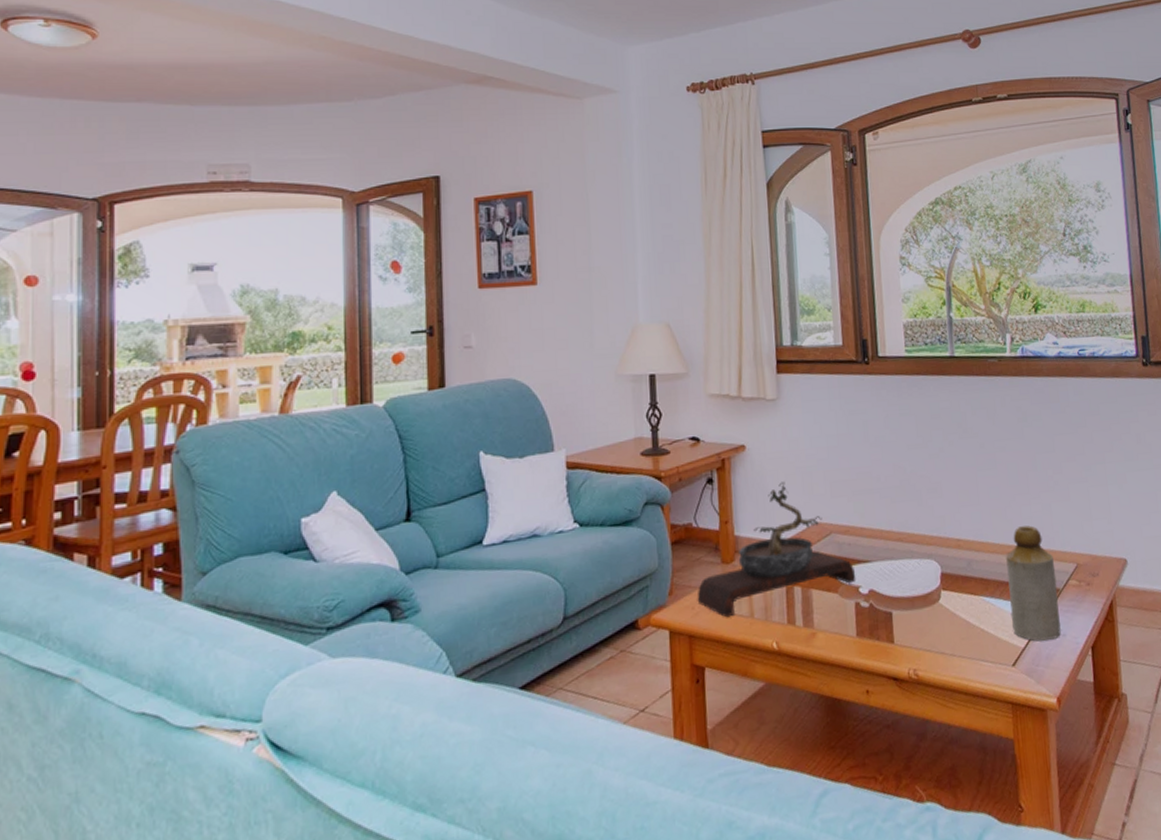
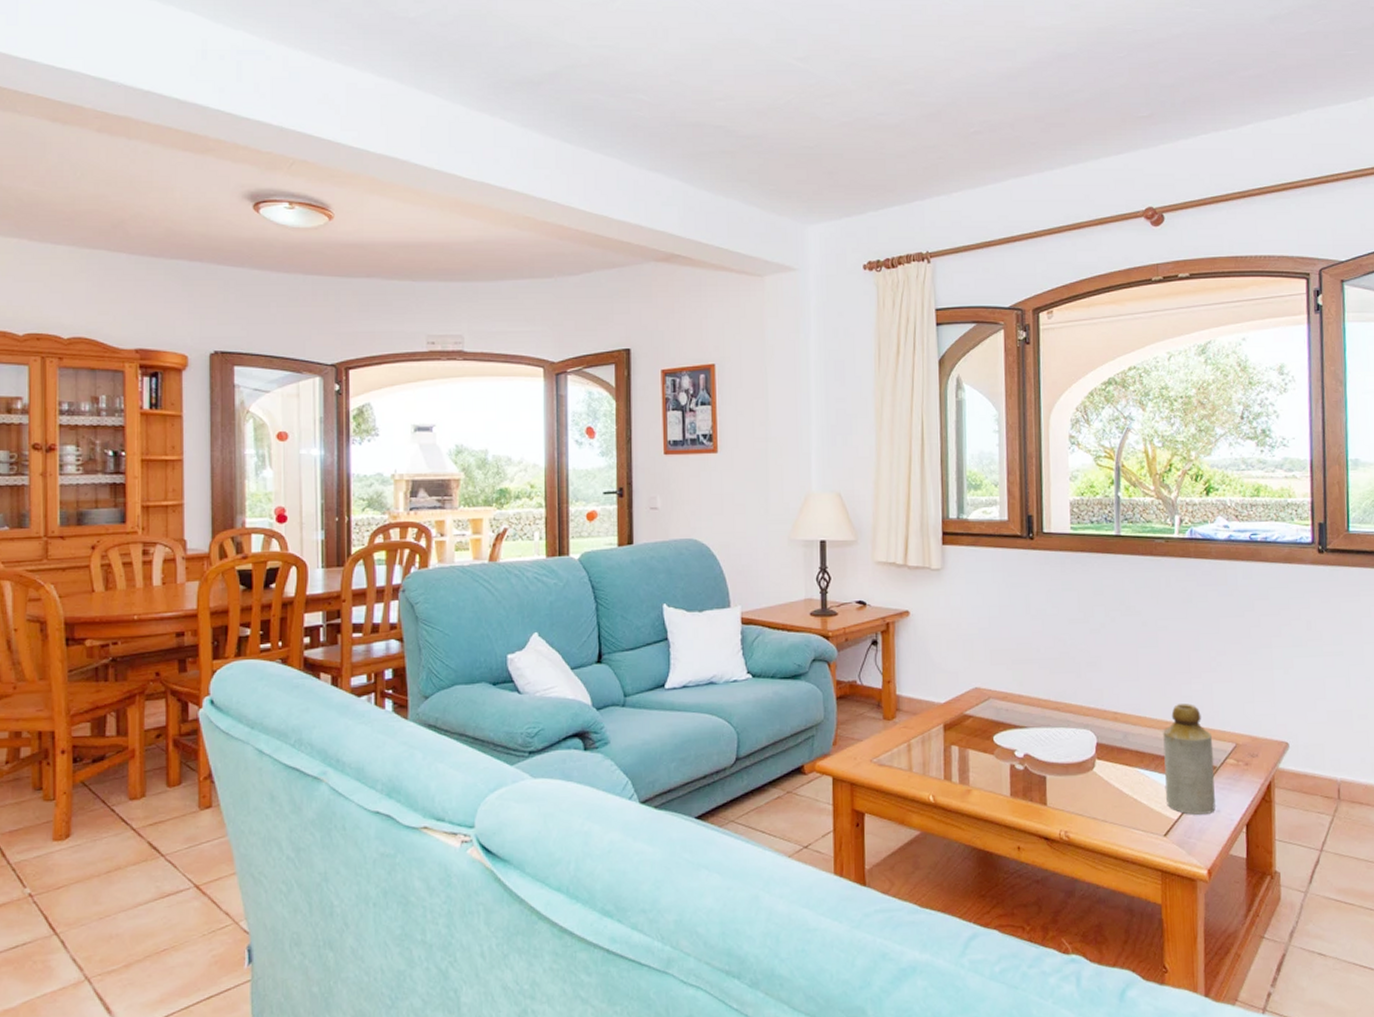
bonsai tree: present [697,481,856,618] -> none [859,647,1012,770]

